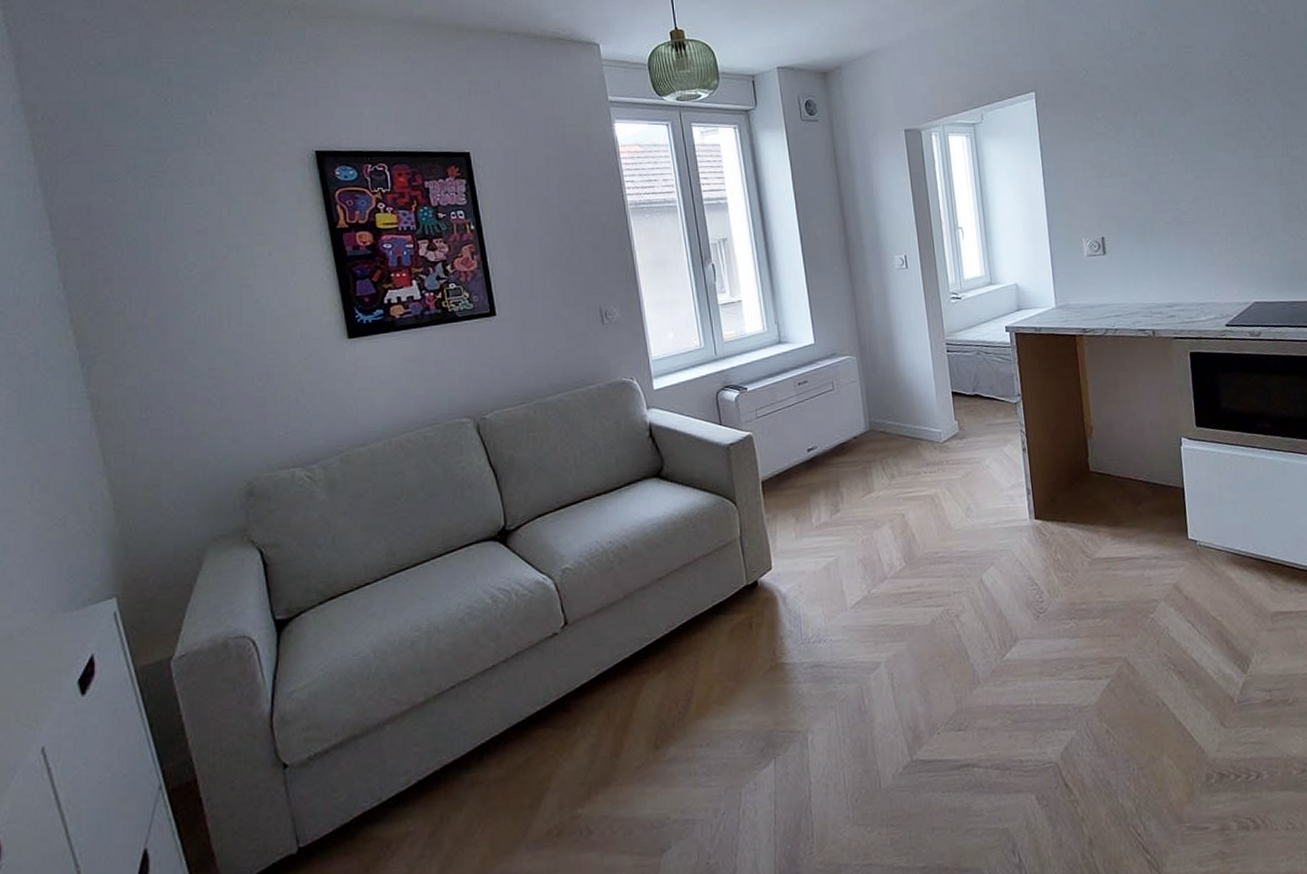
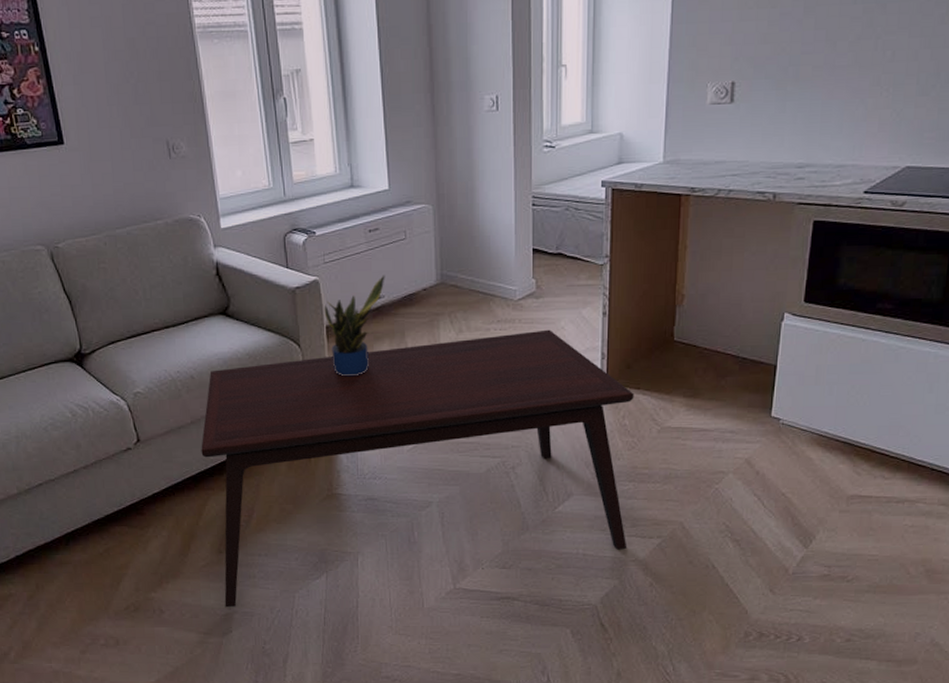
coffee table: none [634,469,1079,817] -> present [201,329,634,608]
potted plant: none [758,425,817,533] -> present [324,275,385,377]

